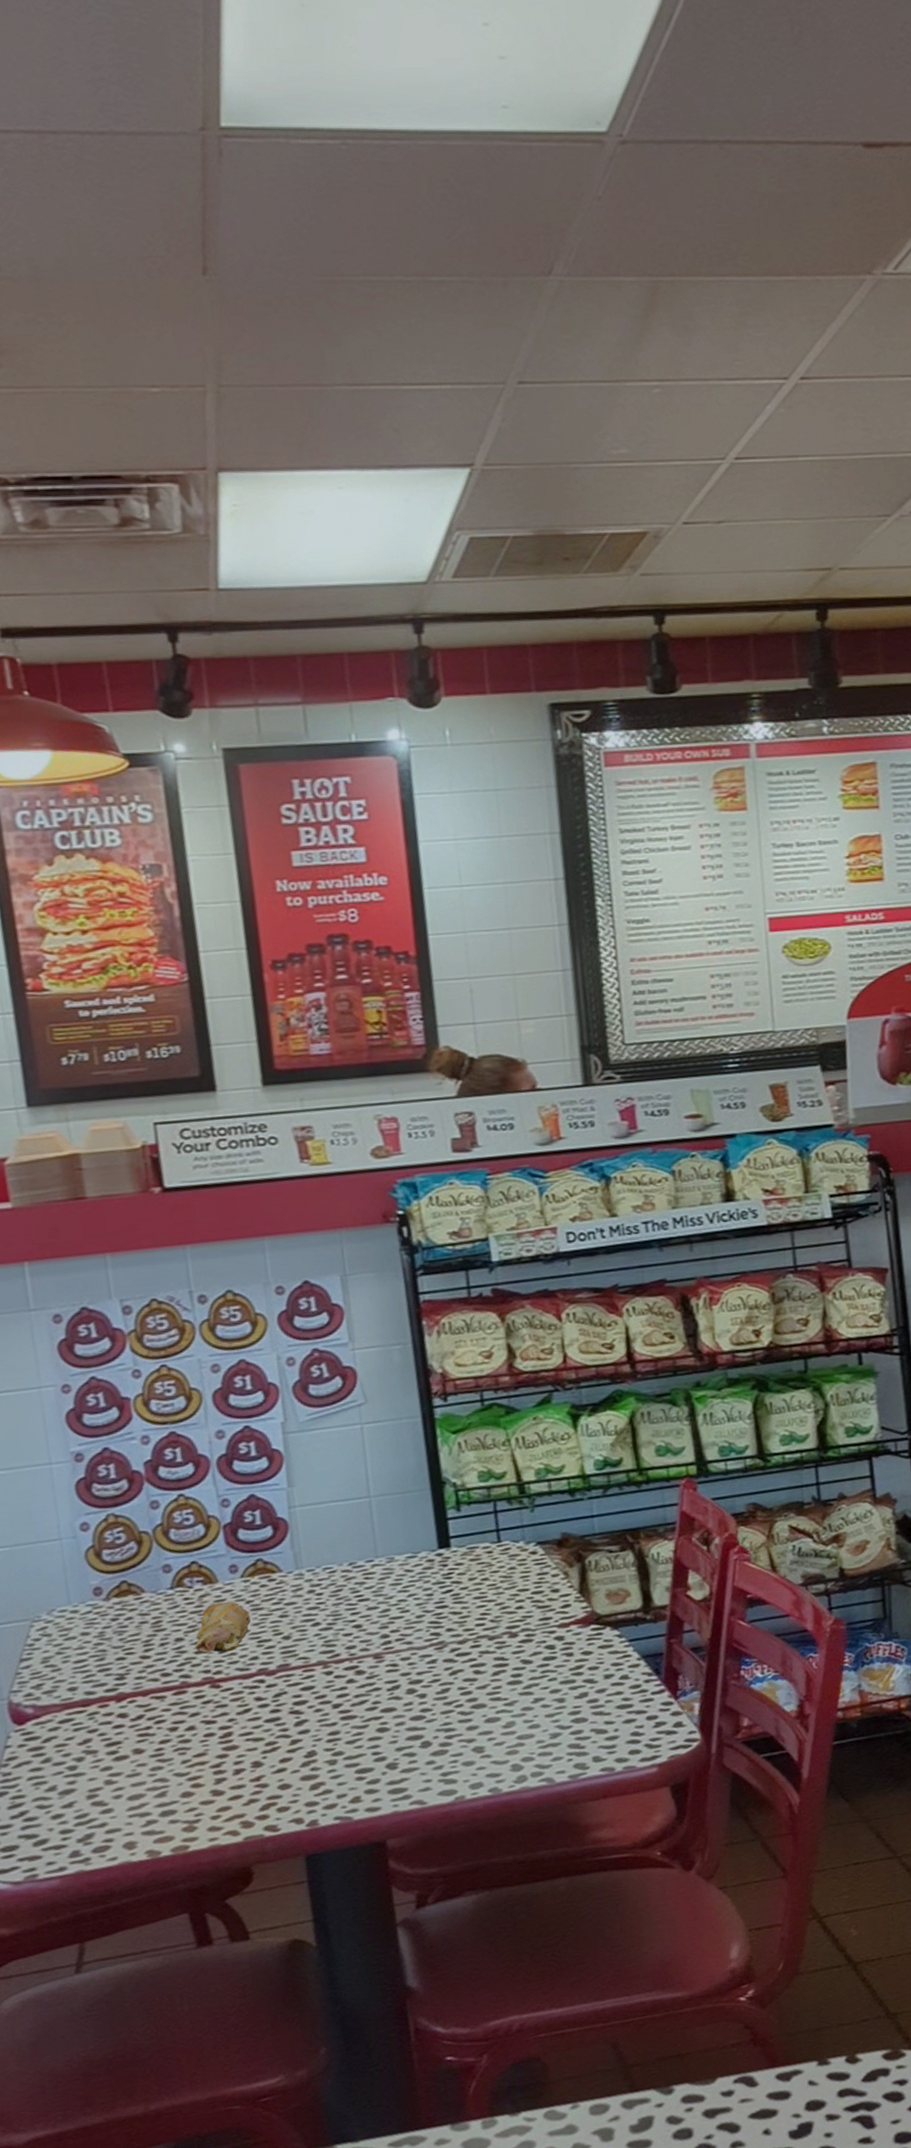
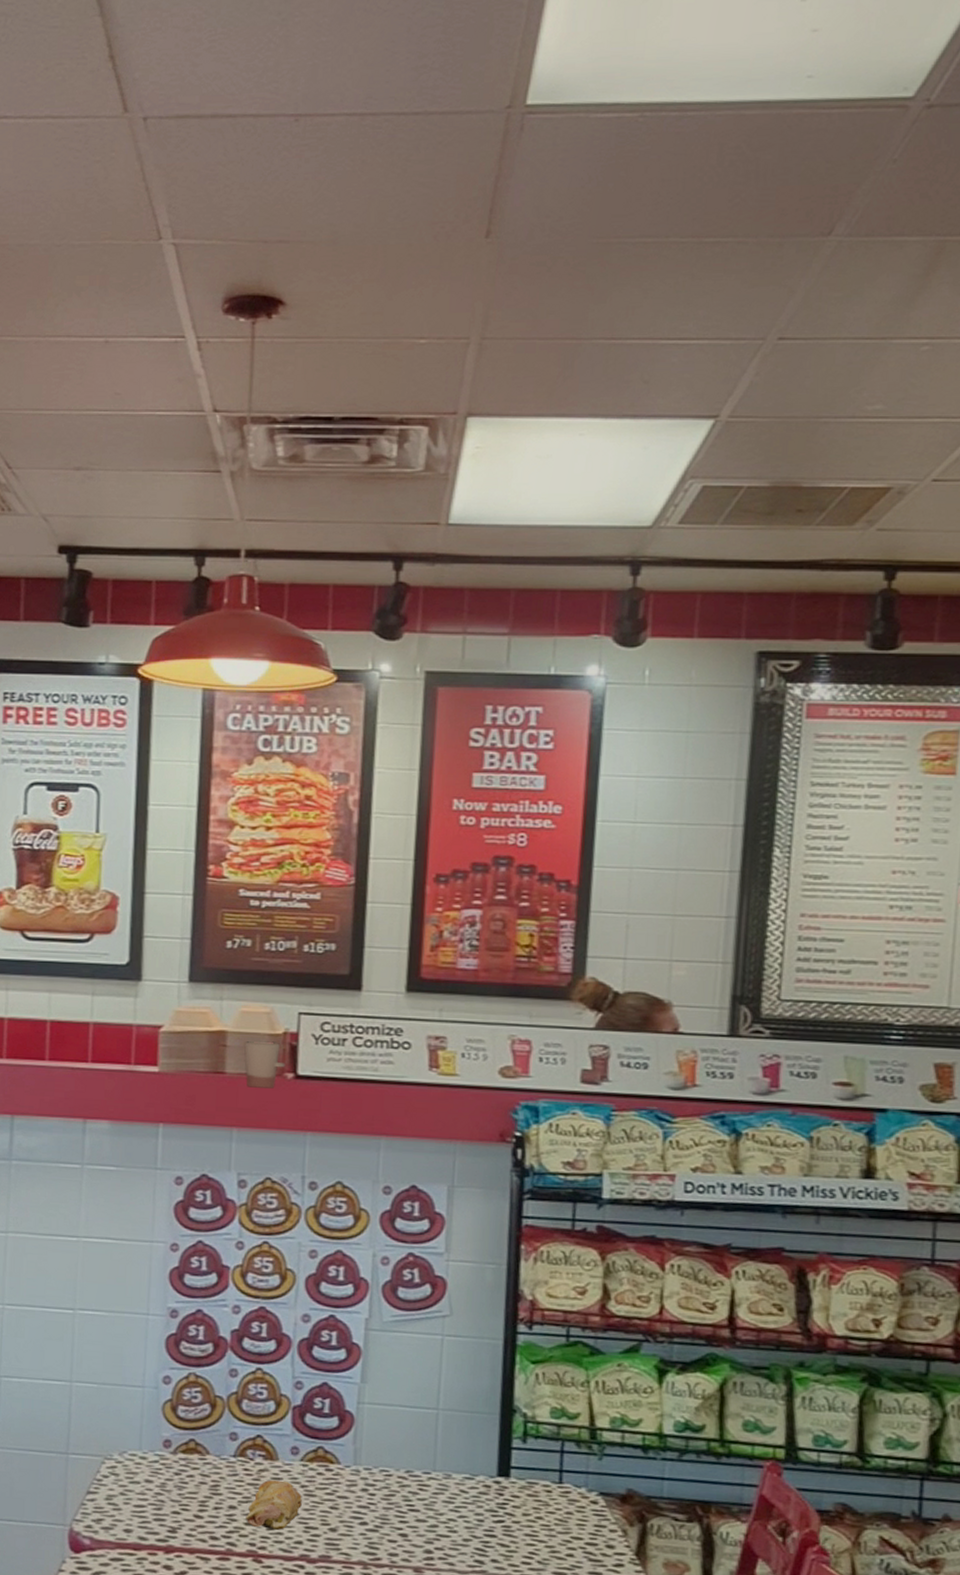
cup: none [101,1158,150,1209] -> present [244,1041,285,1089]

